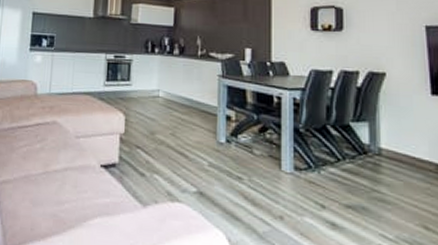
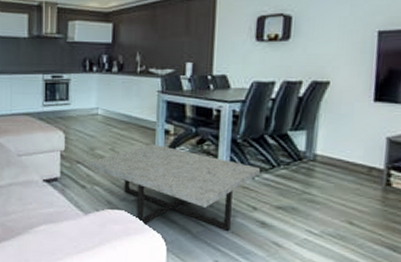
coffee table: none [147,129,325,232] -> present [87,143,260,231]

